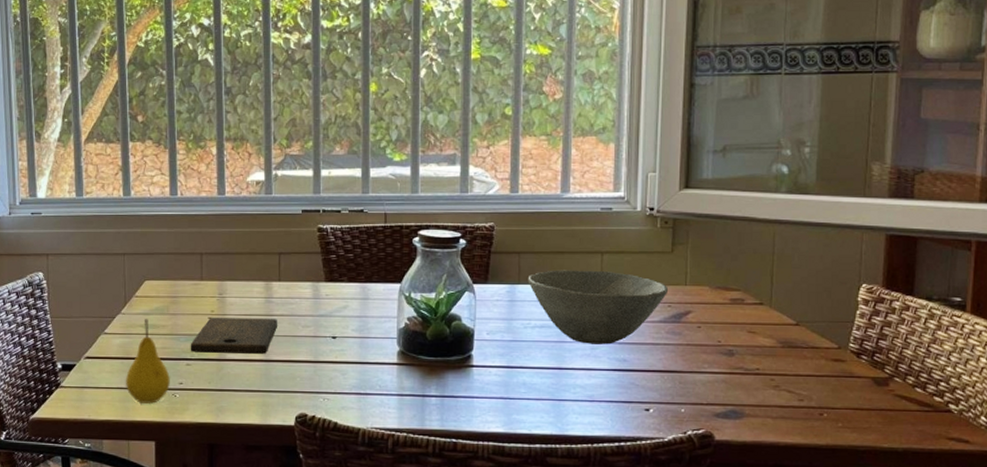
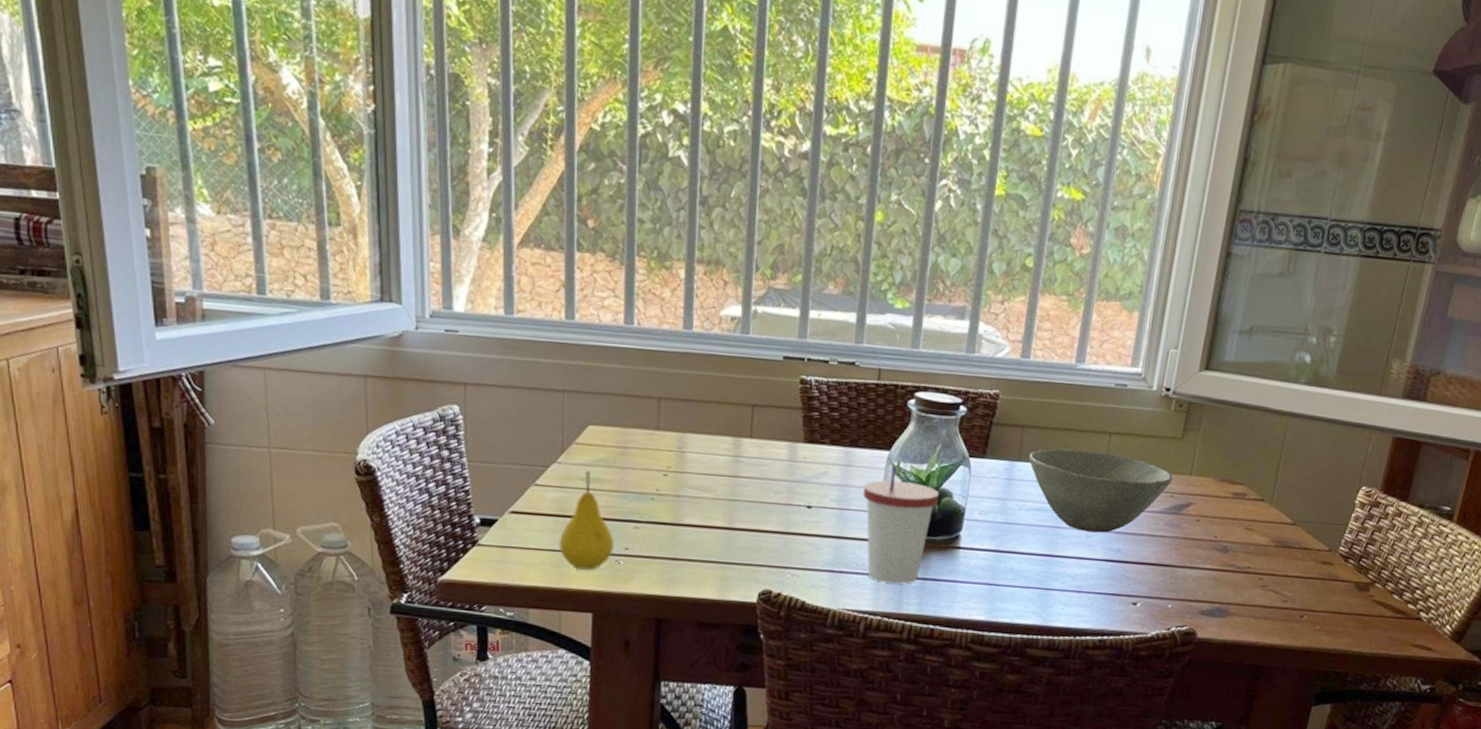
cutting board: present [190,318,277,354] -> none [639,475,745,521]
cup: none [380,297,449,402] -> present [862,466,939,584]

